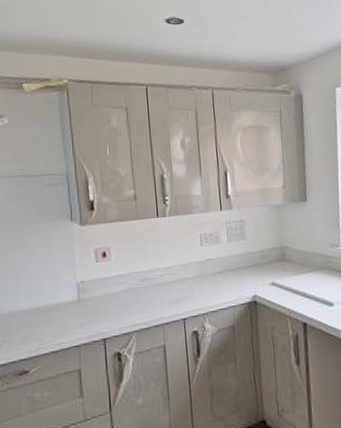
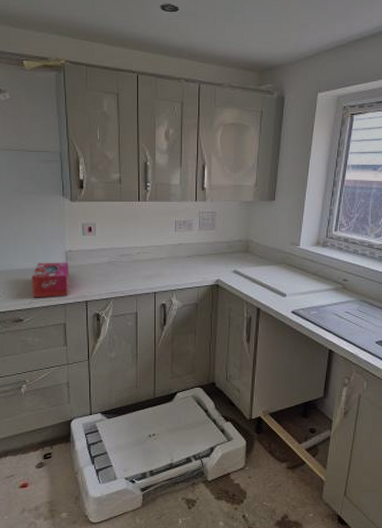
tissue box: none [37,295,83,343] -> present [31,262,69,298]

